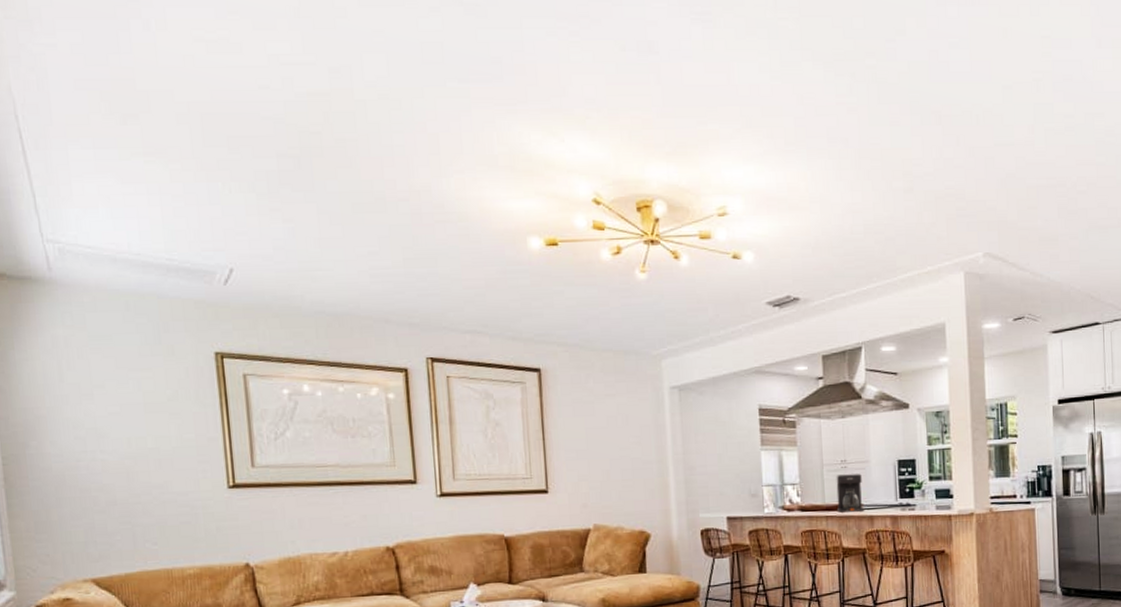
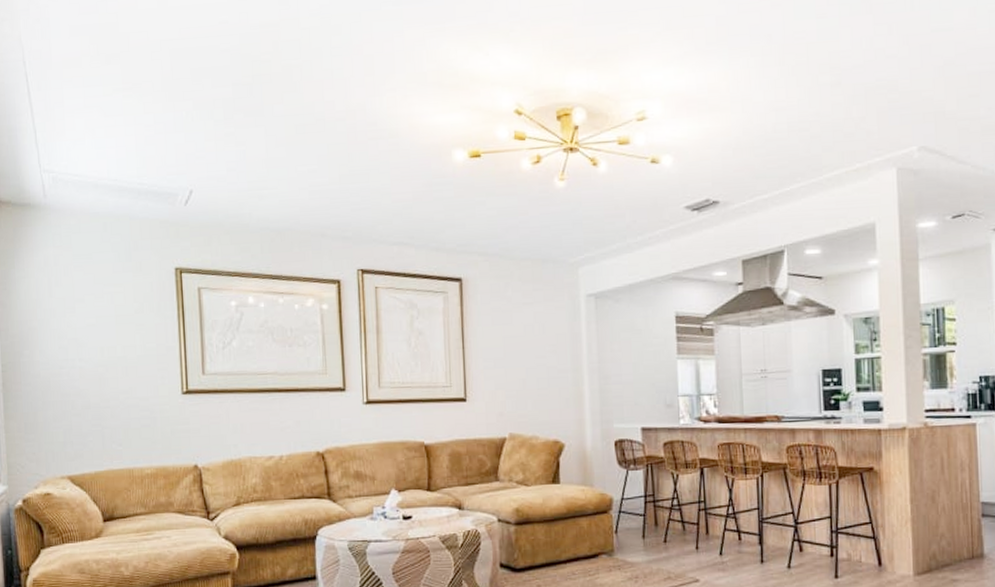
coffee maker: present [836,474,865,514] -> none [755,384,786,426]

